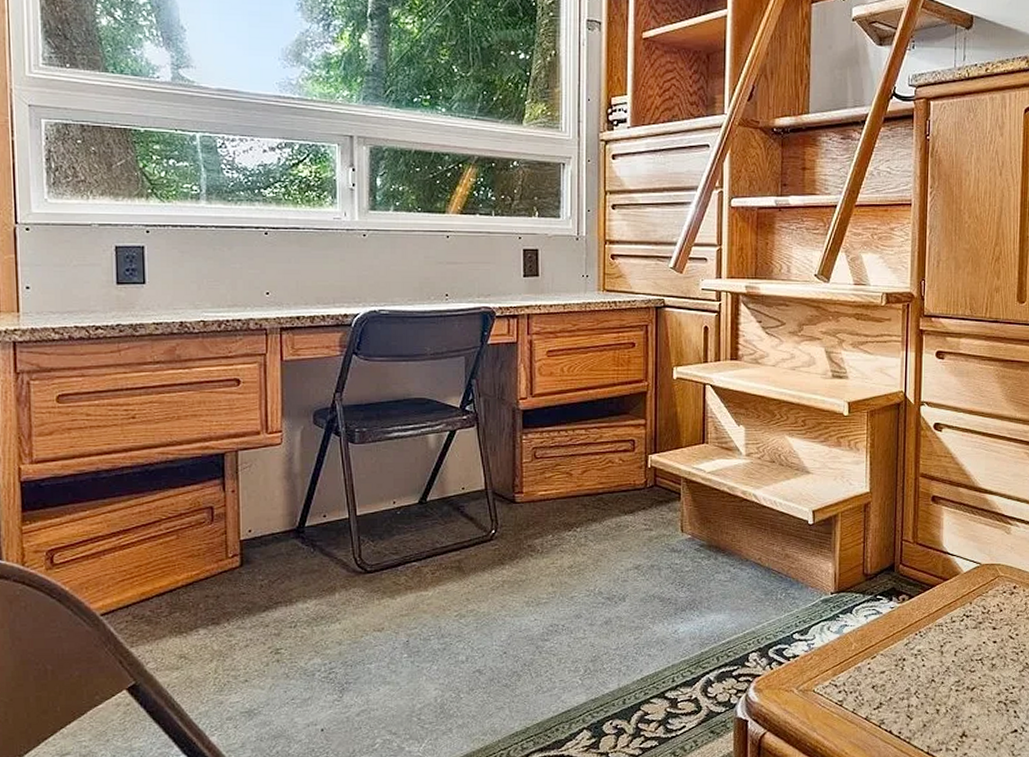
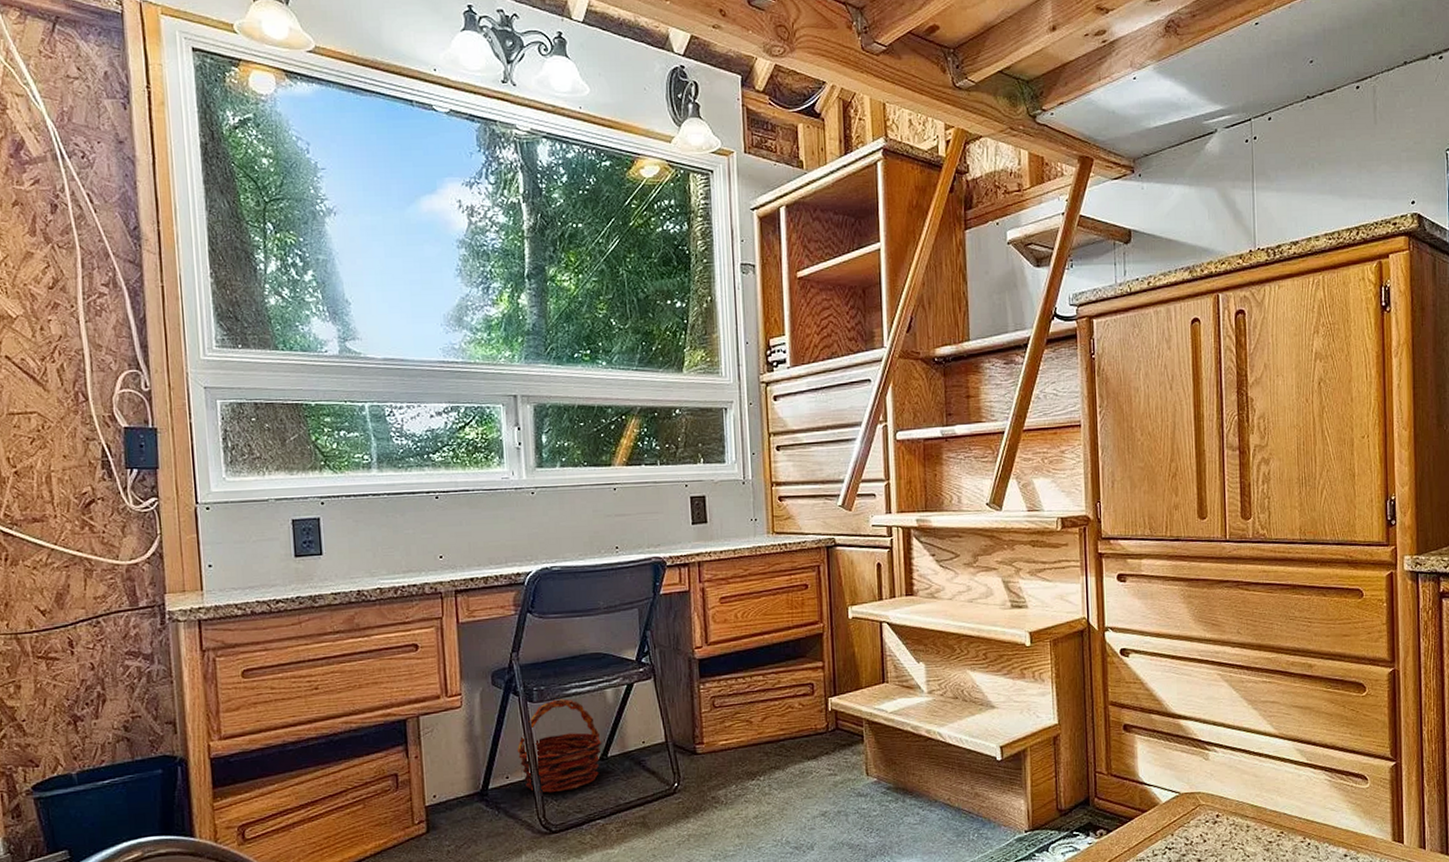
basket: none [335,440,421,534] -> present [517,698,602,793]

